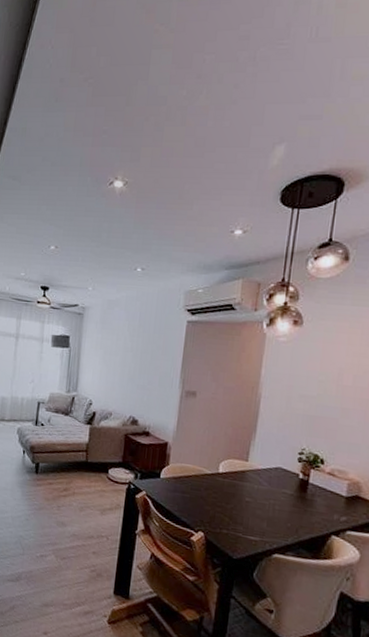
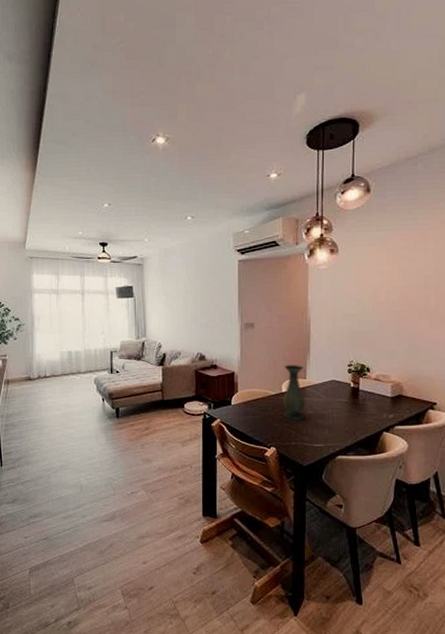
vase: none [217,443,247,507] -> present [283,365,306,420]

